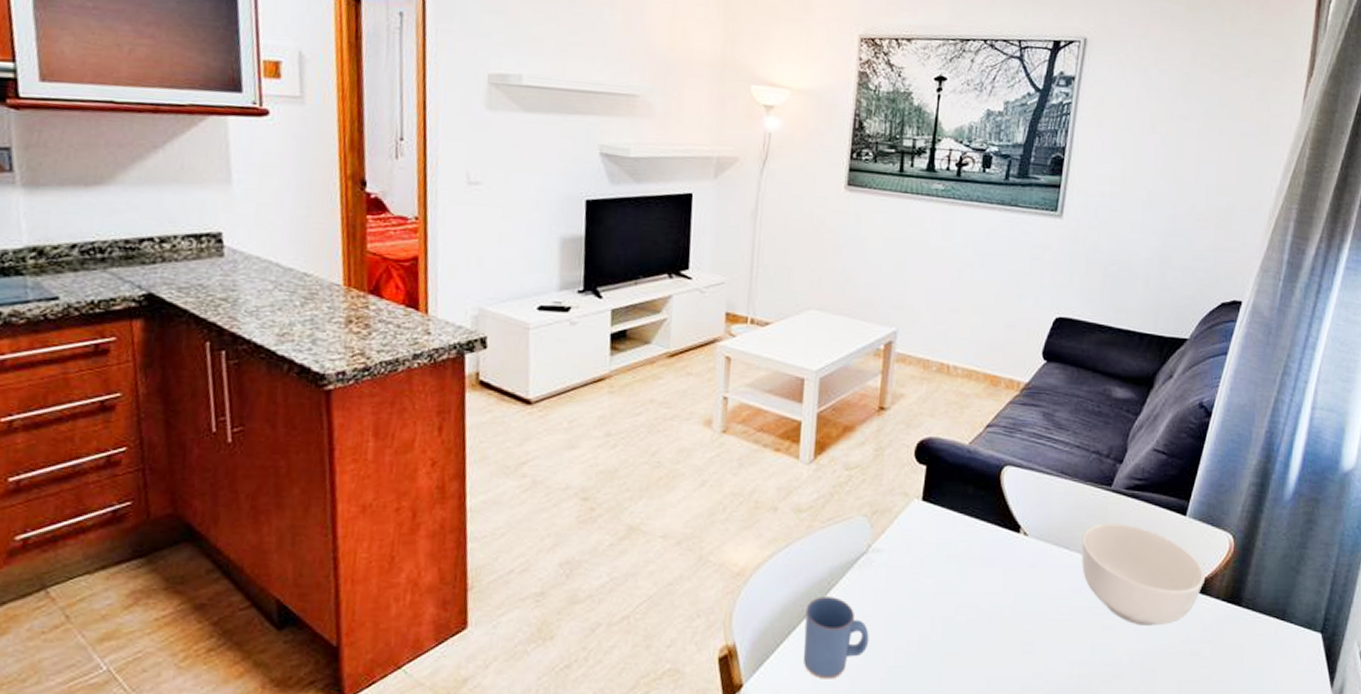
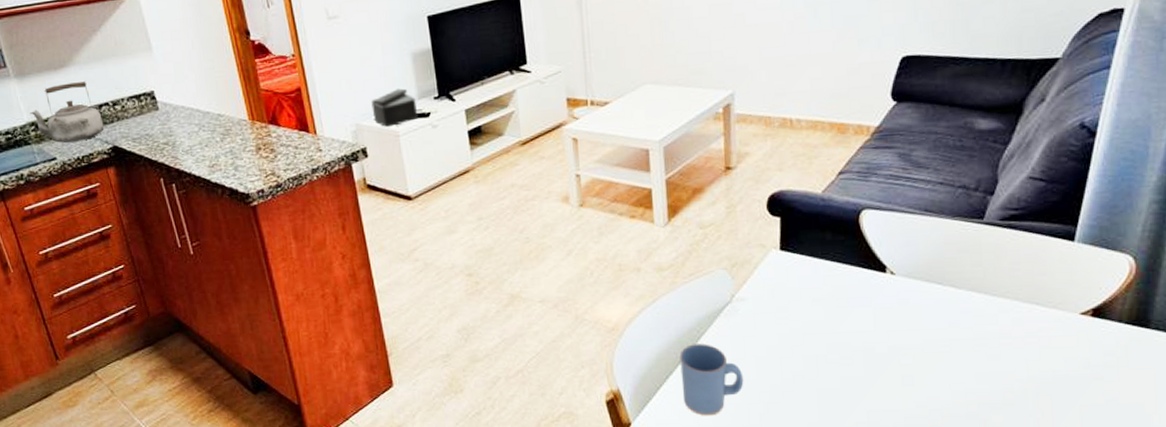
kettle: none [32,205,141,282] -> present [29,80,104,144]
speaker: none [501,275,557,317] -> present [371,88,419,127]
bowl: present [1081,523,1205,626] -> none [955,255,1102,353]

